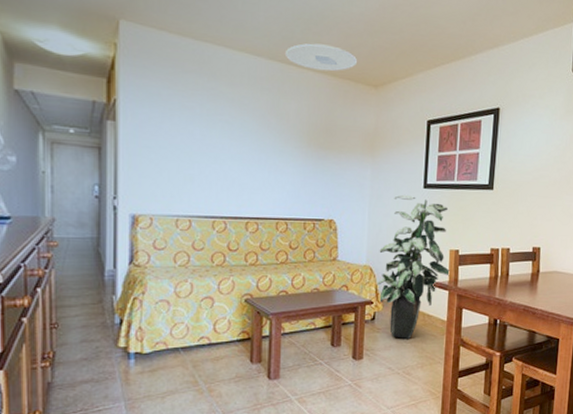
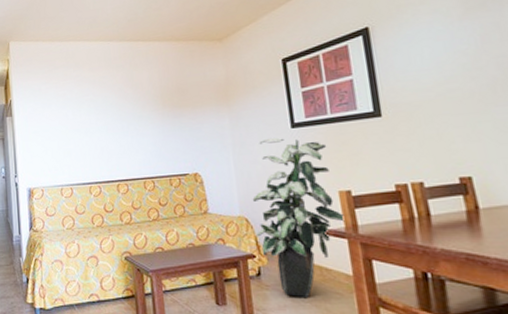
ceiling light: present [284,43,358,72] -> none [131,15,199,41]

